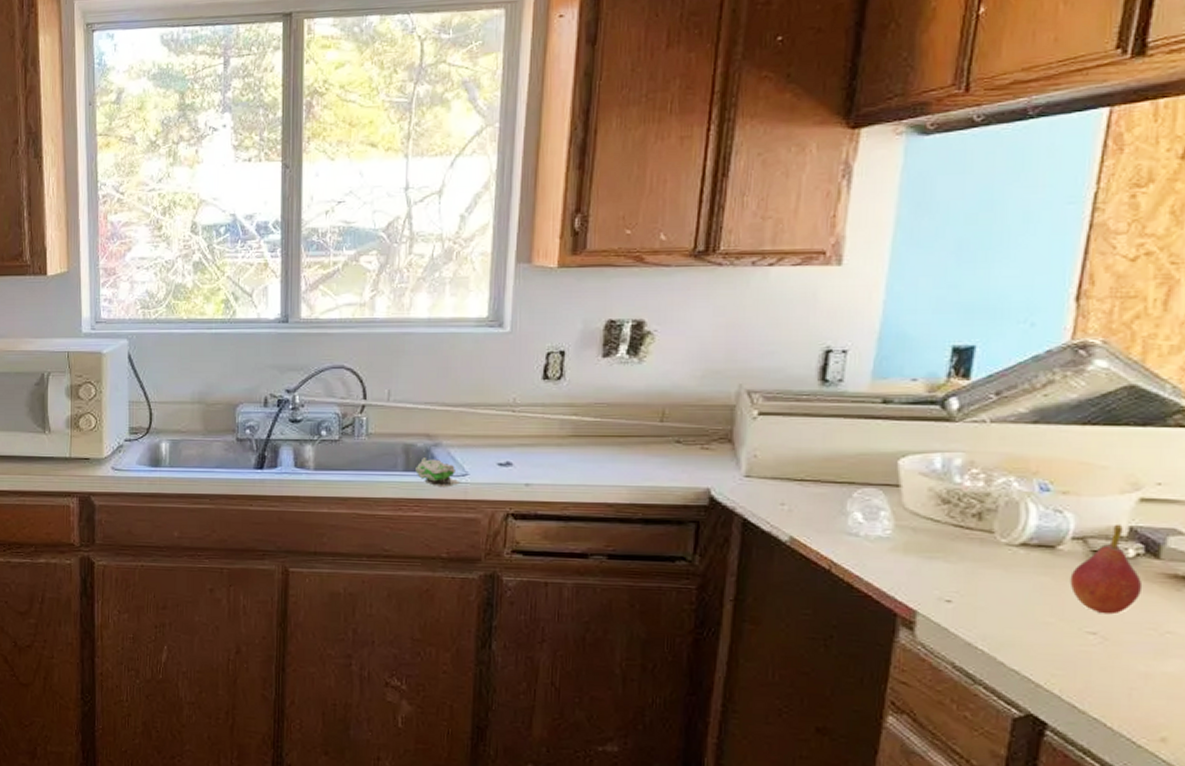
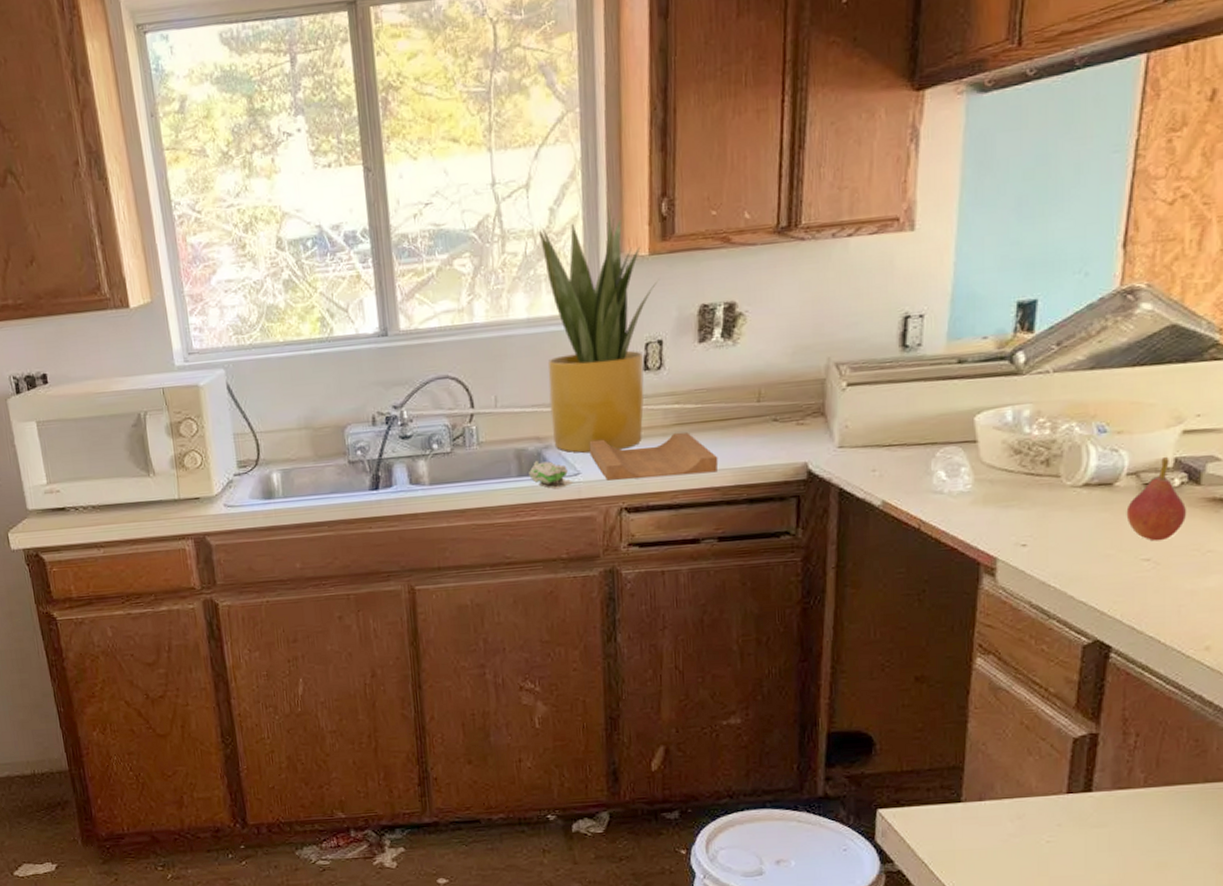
planter: none [443,221,566,455] -> present [538,210,659,453]
cutting board: none [479,443,614,488] -> present [589,433,719,482]

